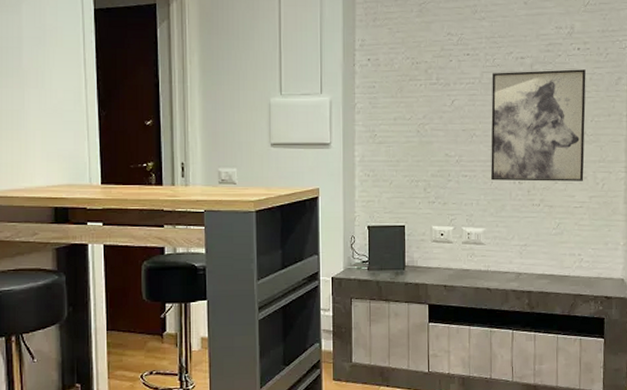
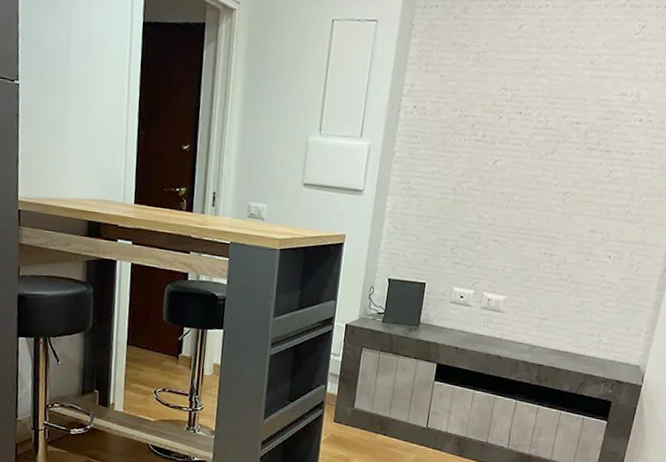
wall art: present [491,69,586,182] -> none [522,135,644,262]

